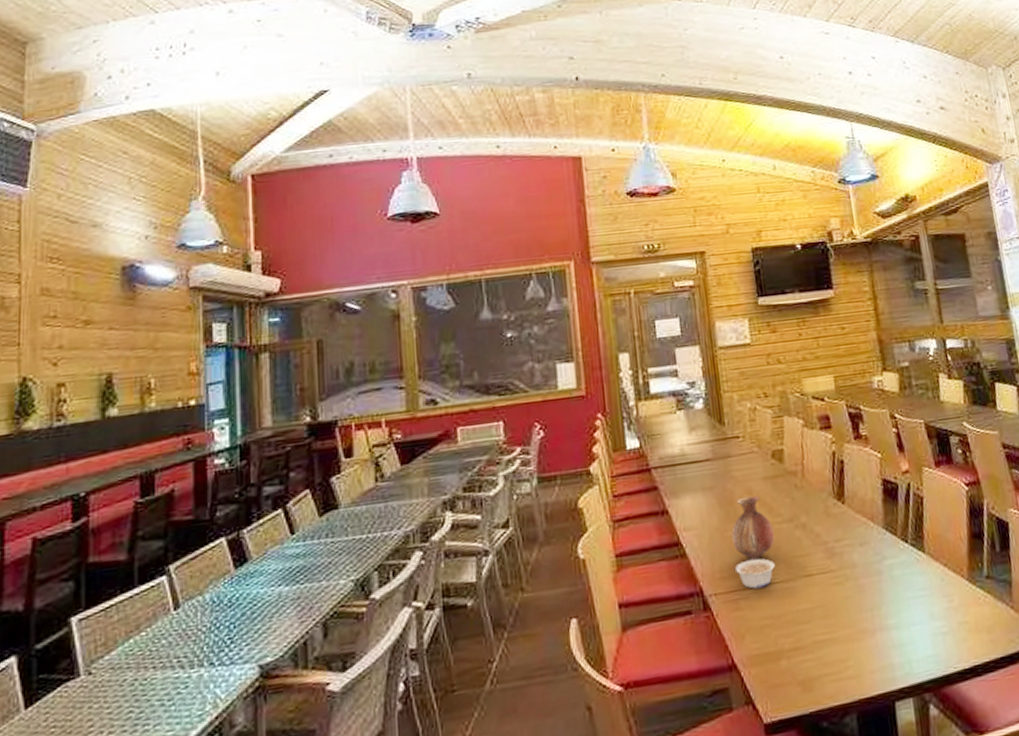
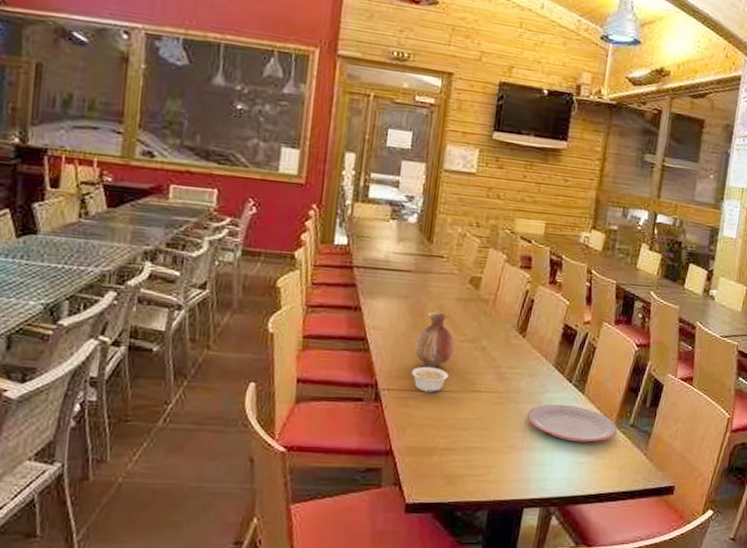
plate: none [869,567,974,611] -> present [527,403,618,442]

